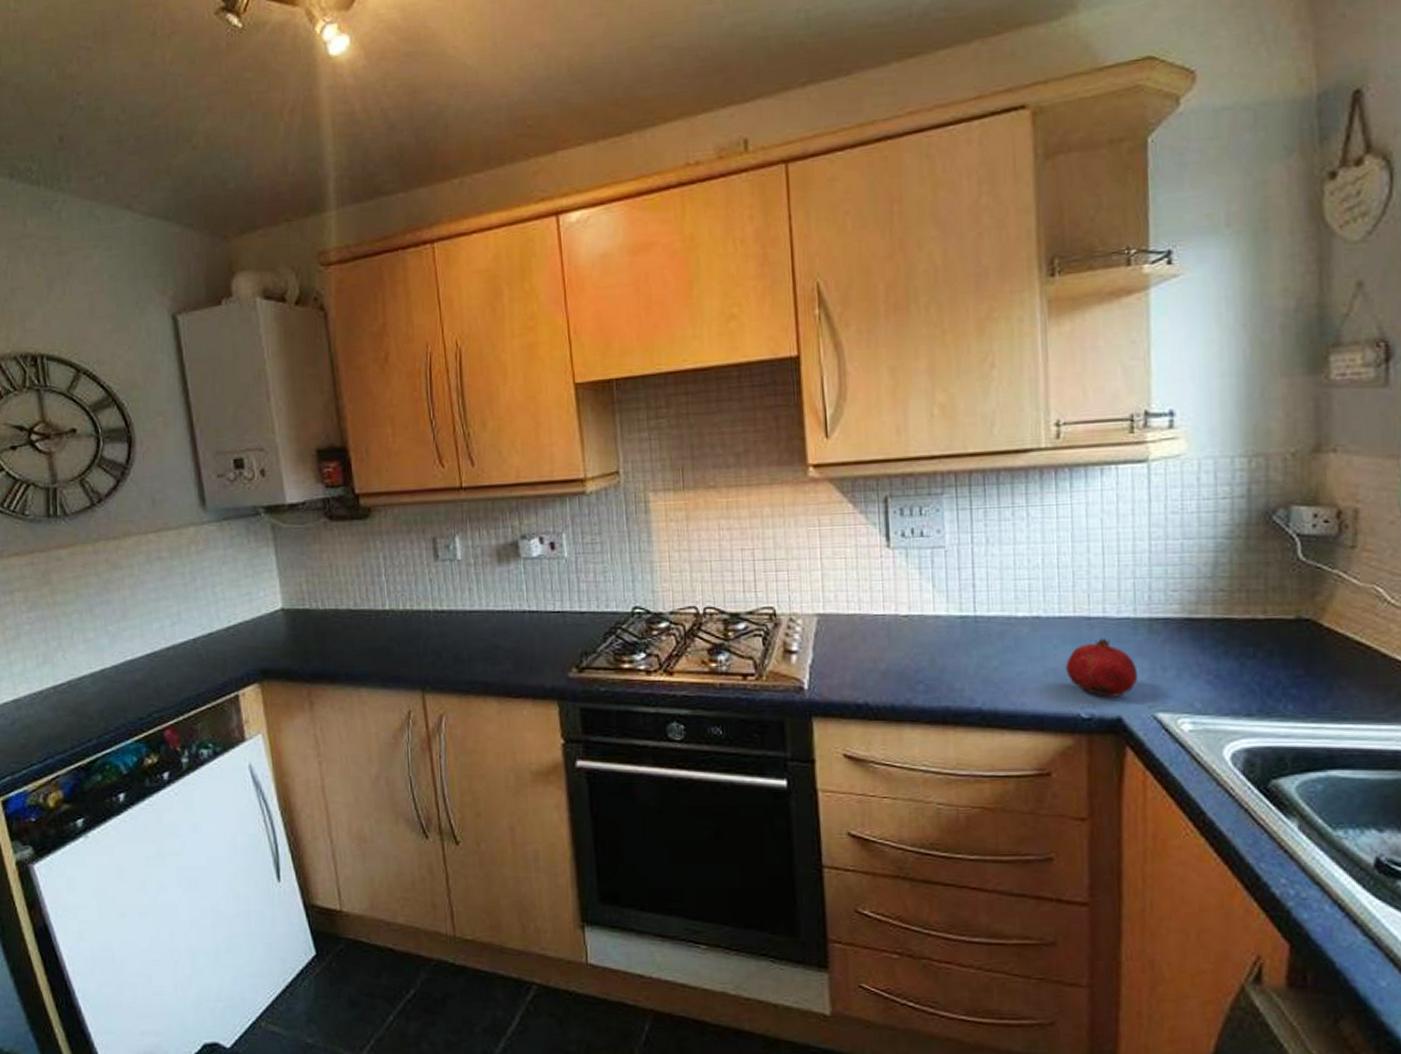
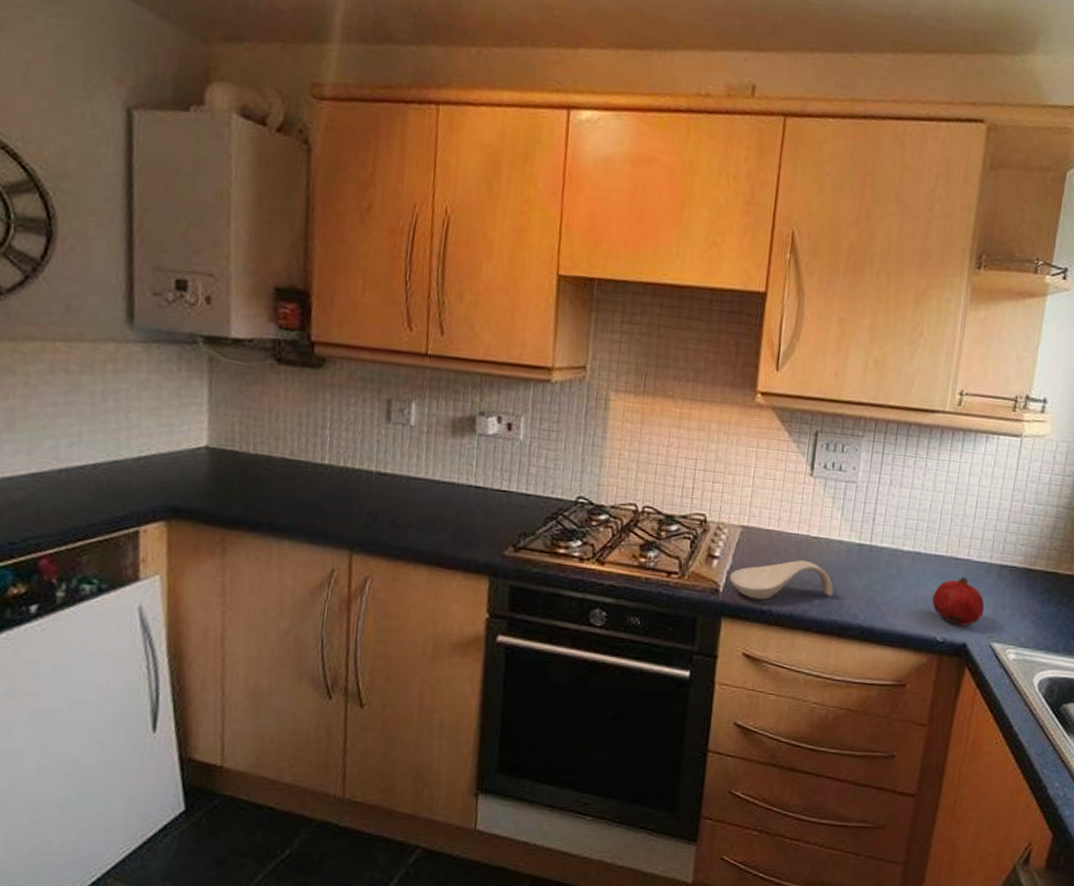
spoon rest: none [813,644,940,693] -> present [730,560,834,600]

